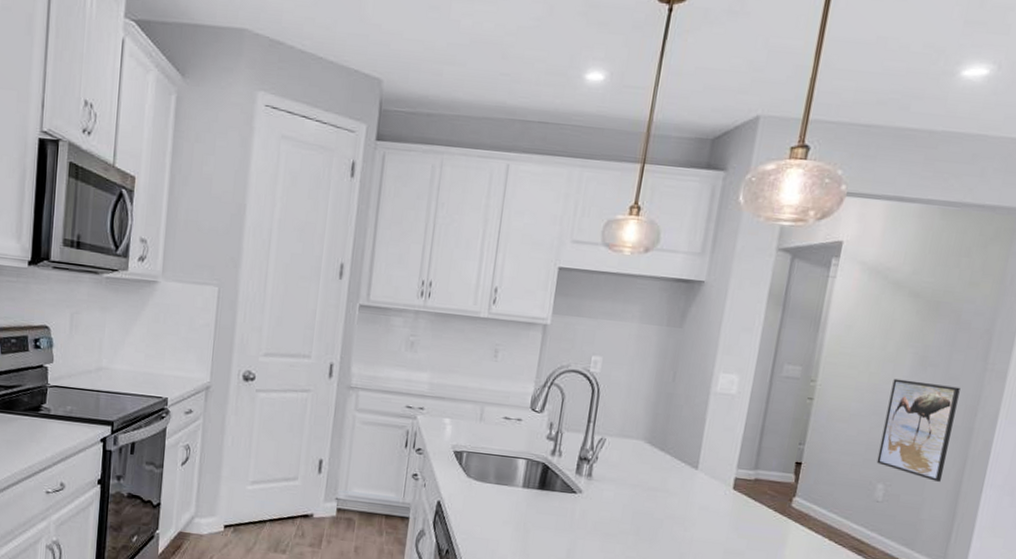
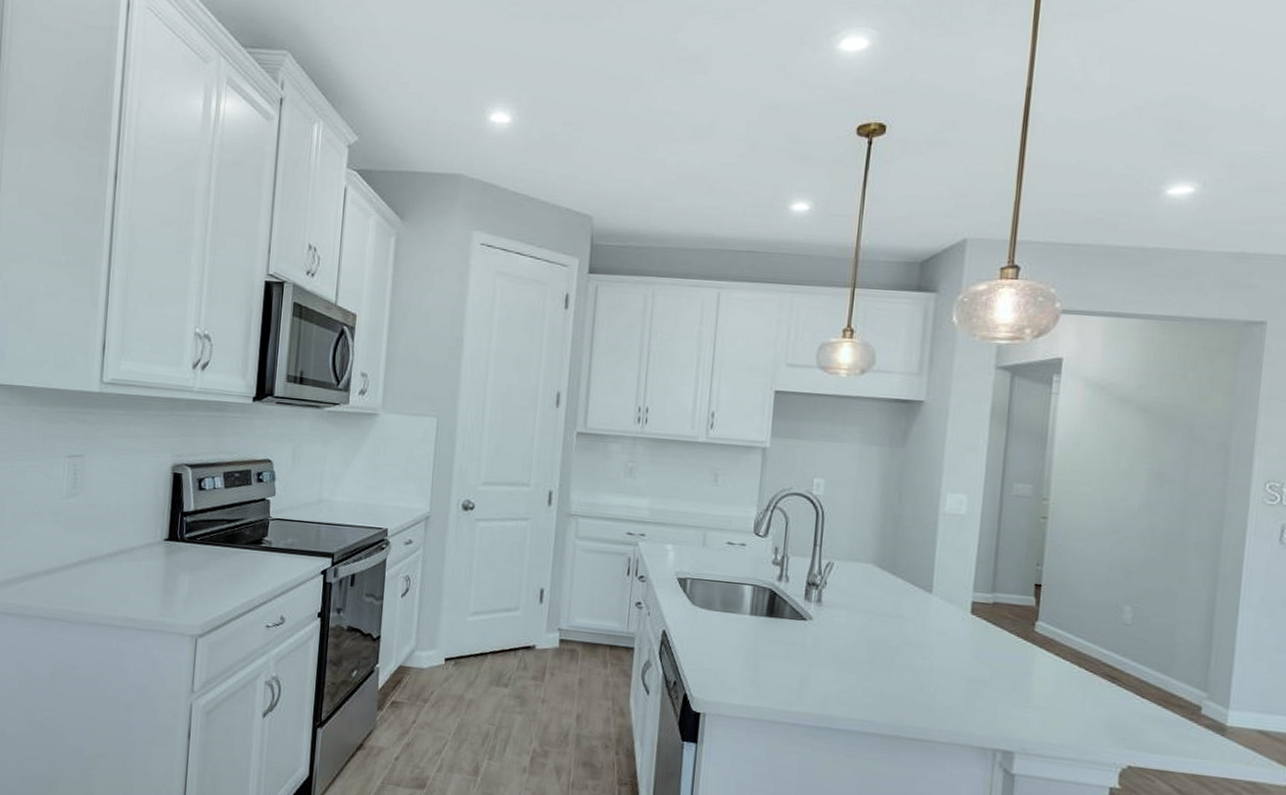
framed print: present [876,378,961,482] -> none [1121,495,1202,603]

